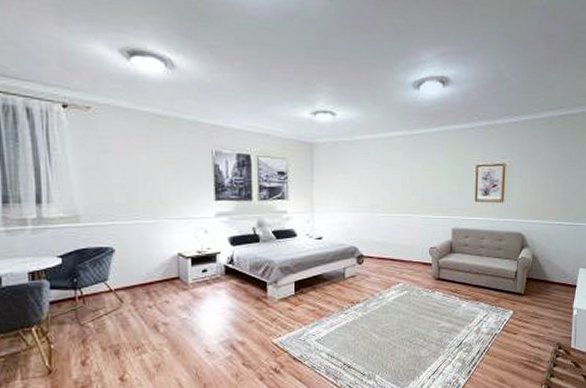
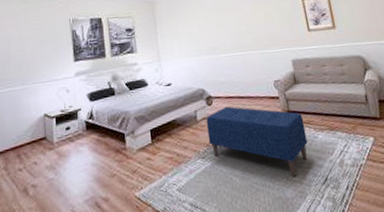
bench: none [354,267,452,339] -> present [206,106,308,177]

